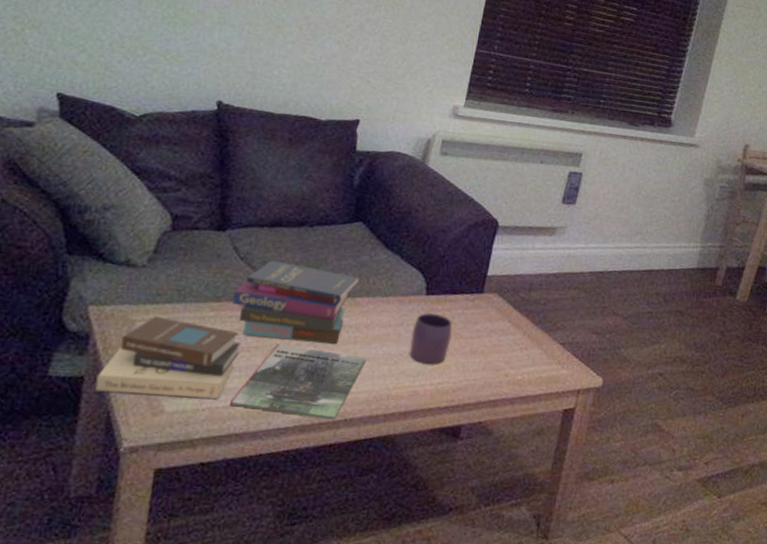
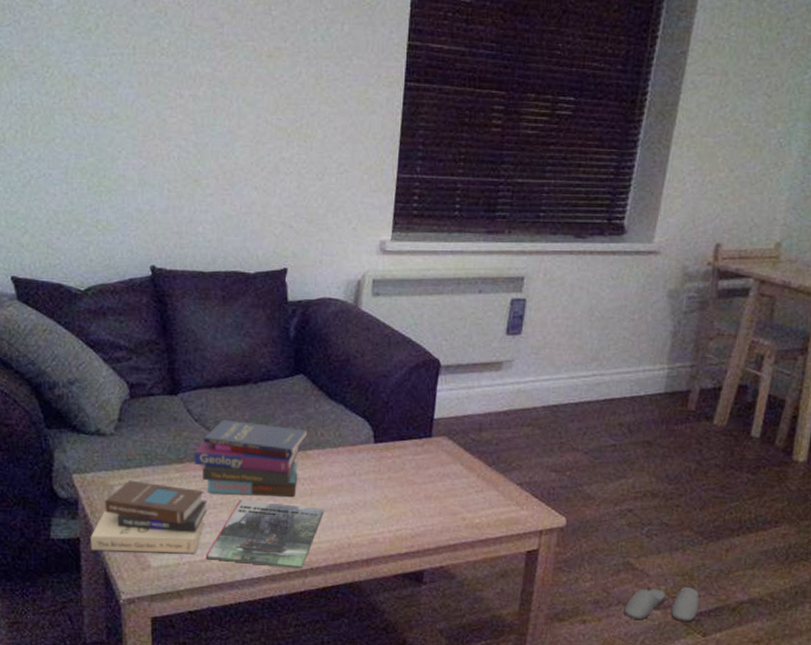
mug: present [409,312,453,365] -> none [364,460,404,513]
slippers: none [649,449,717,484] -> present [624,587,700,622]

